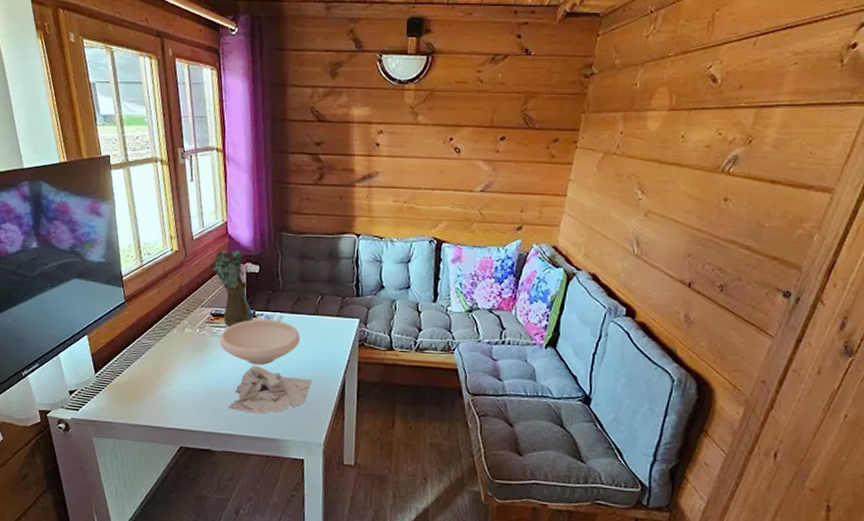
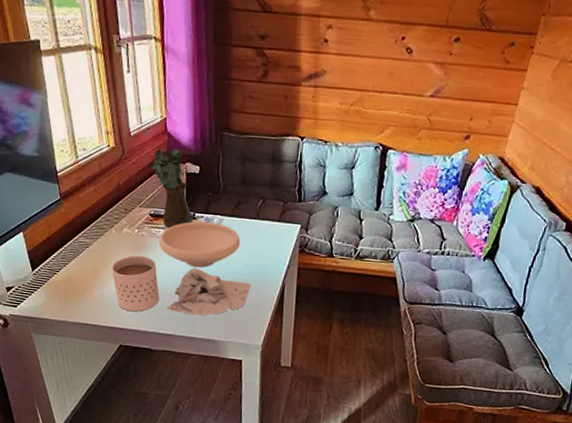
mug: none [173,354,220,412] -> present [112,255,160,312]

